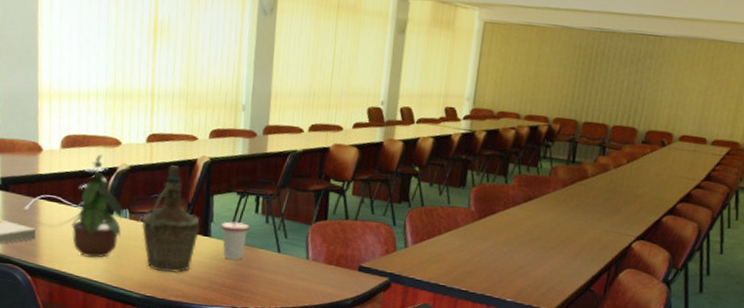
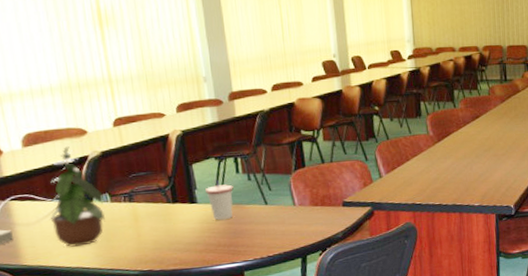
bottle: present [141,165,200,273] -> none [124,144,185,246]

